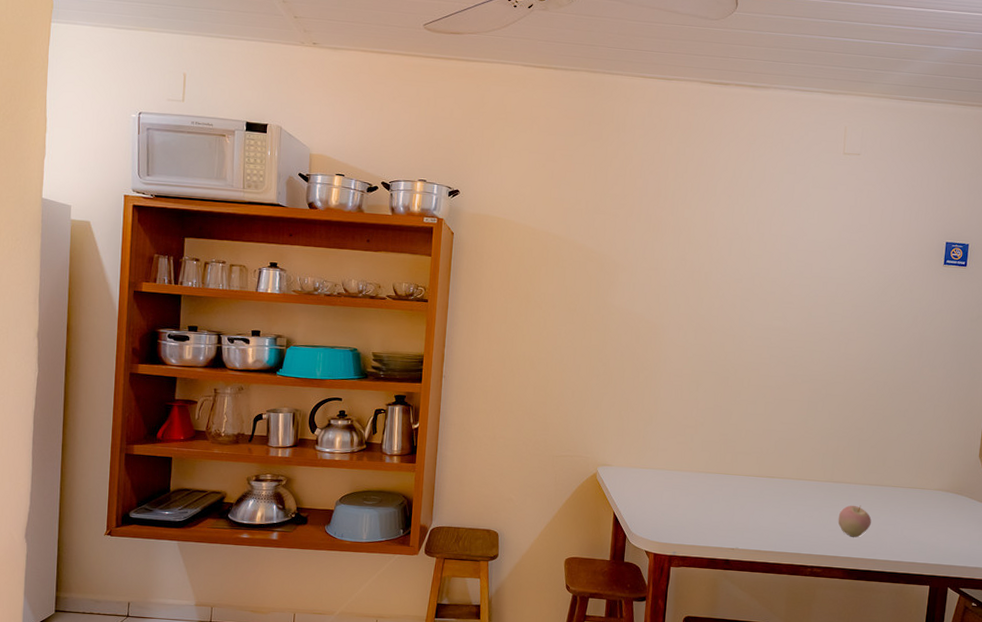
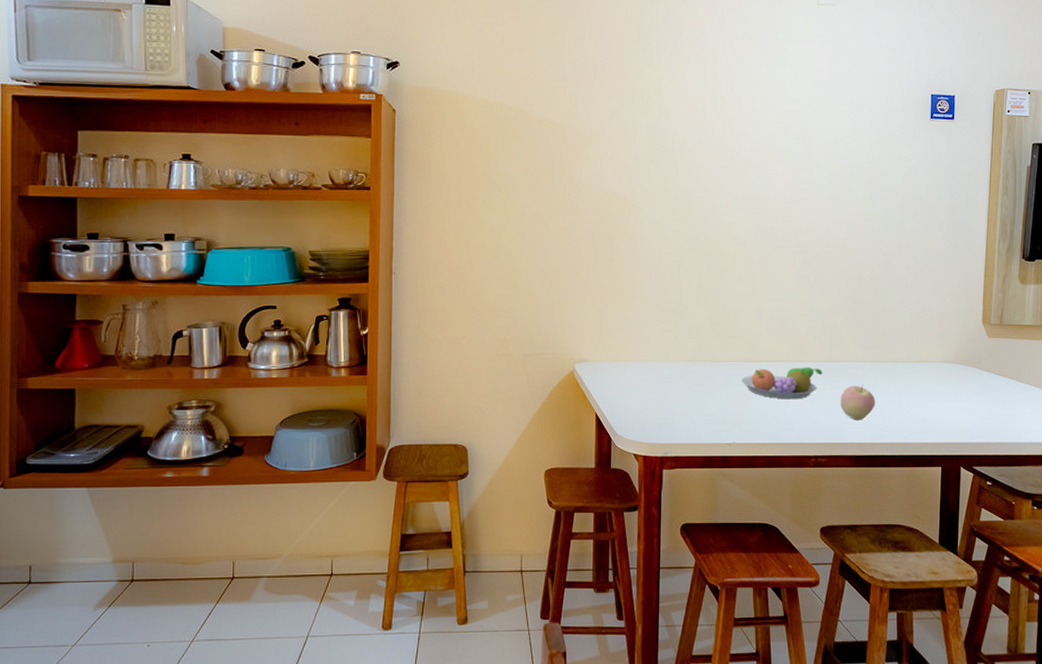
fruit bowl: none [748,483,824,514] -> present [741,367,823,400]

